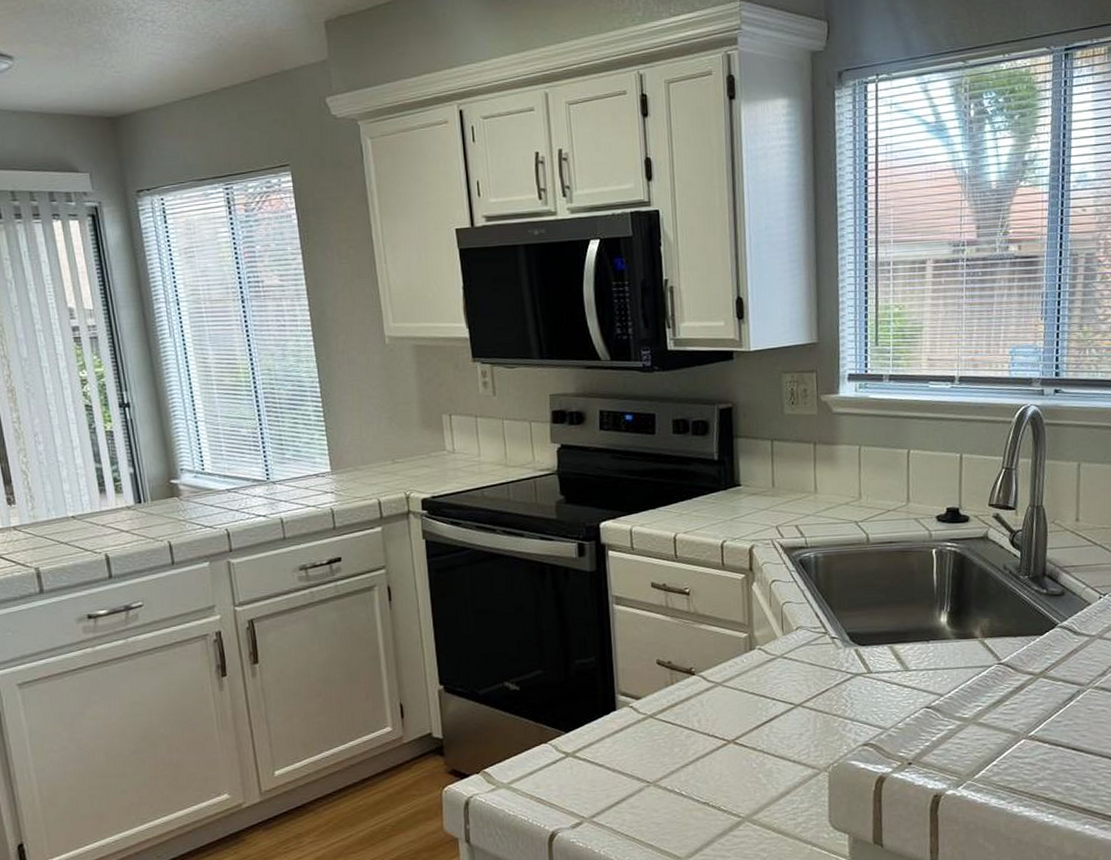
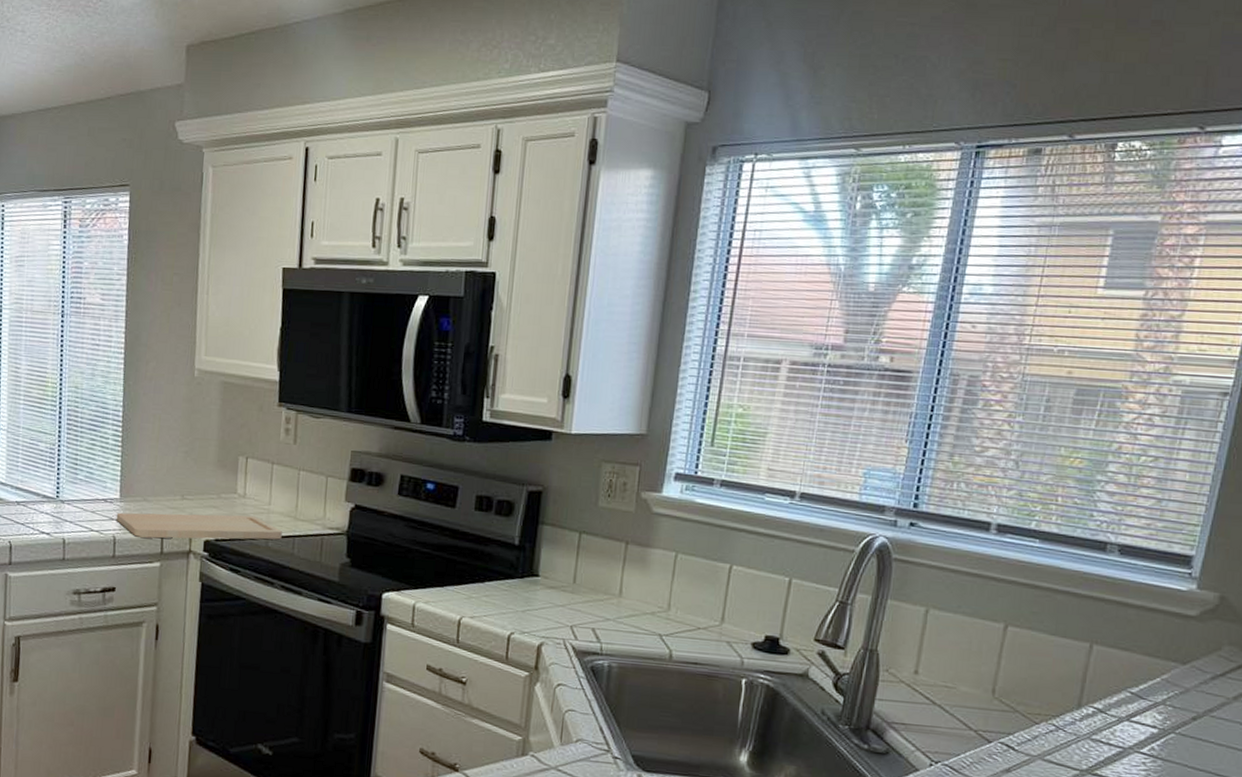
cutting board: none [330,469,496,507] -> present [116,512,282,540]

